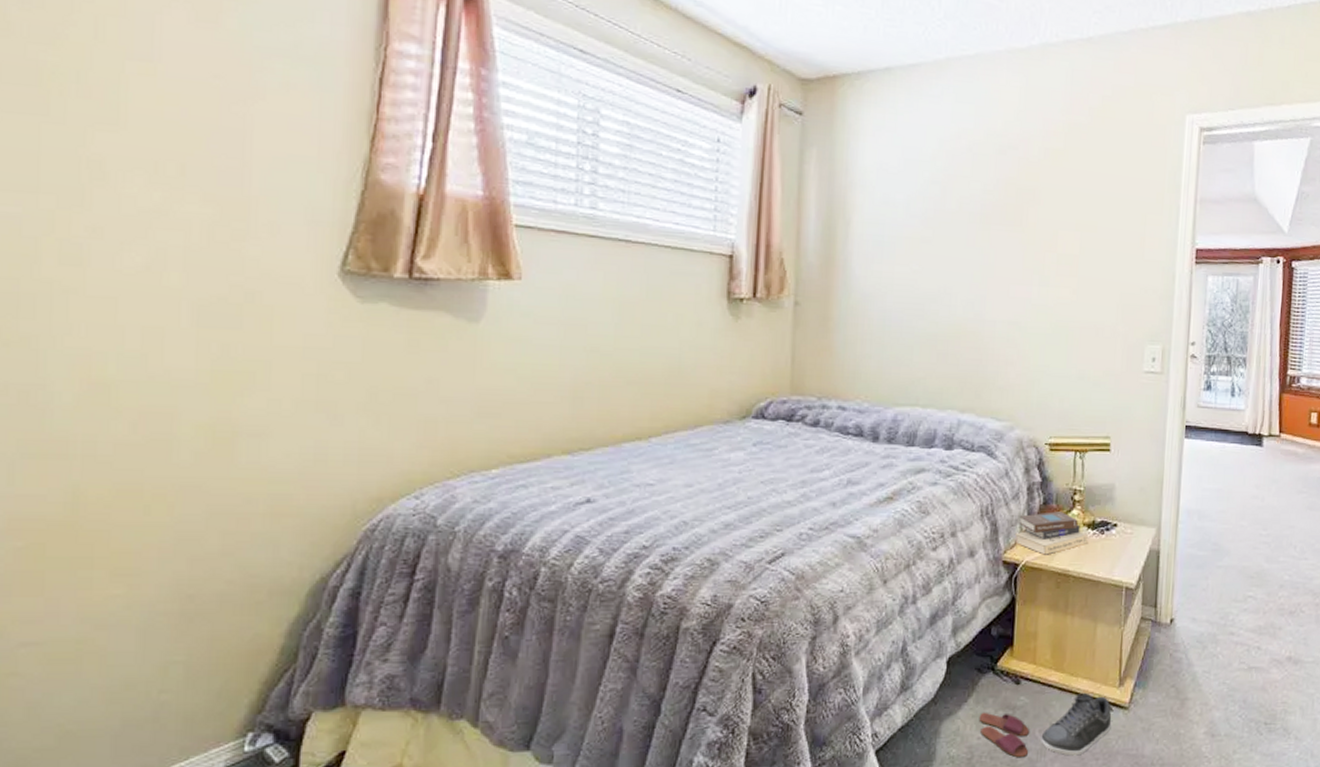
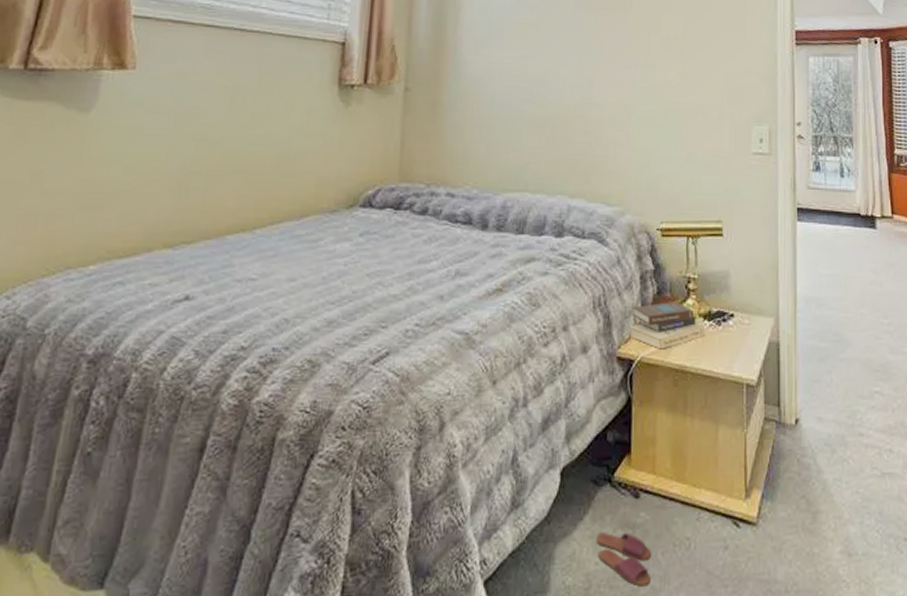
shoe: present [1041,692,1112,756] -> none [664,506,740,583]

